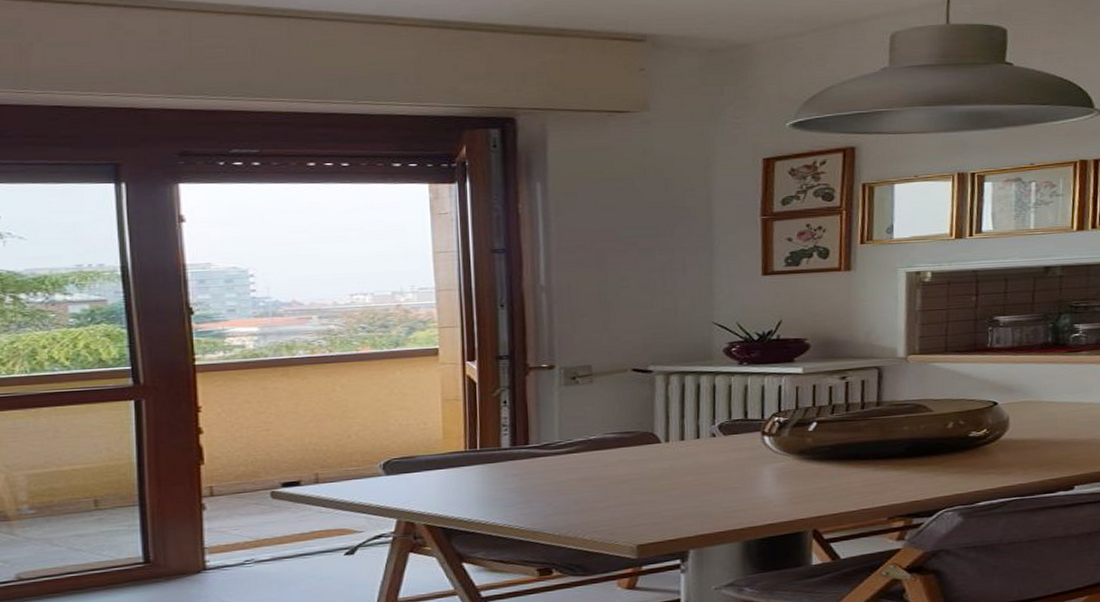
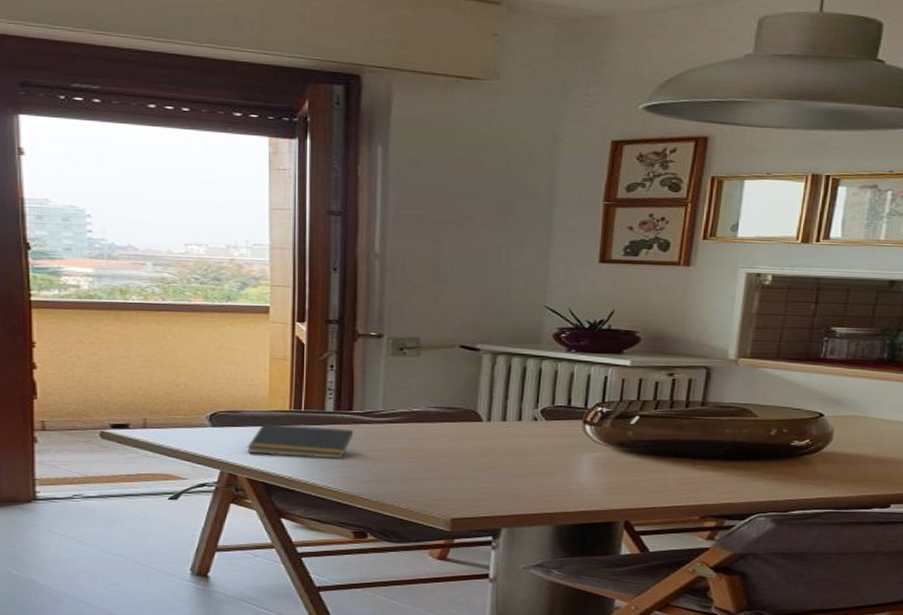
notepad: none [423,463,532,499] -> present [247,423,354,459]

